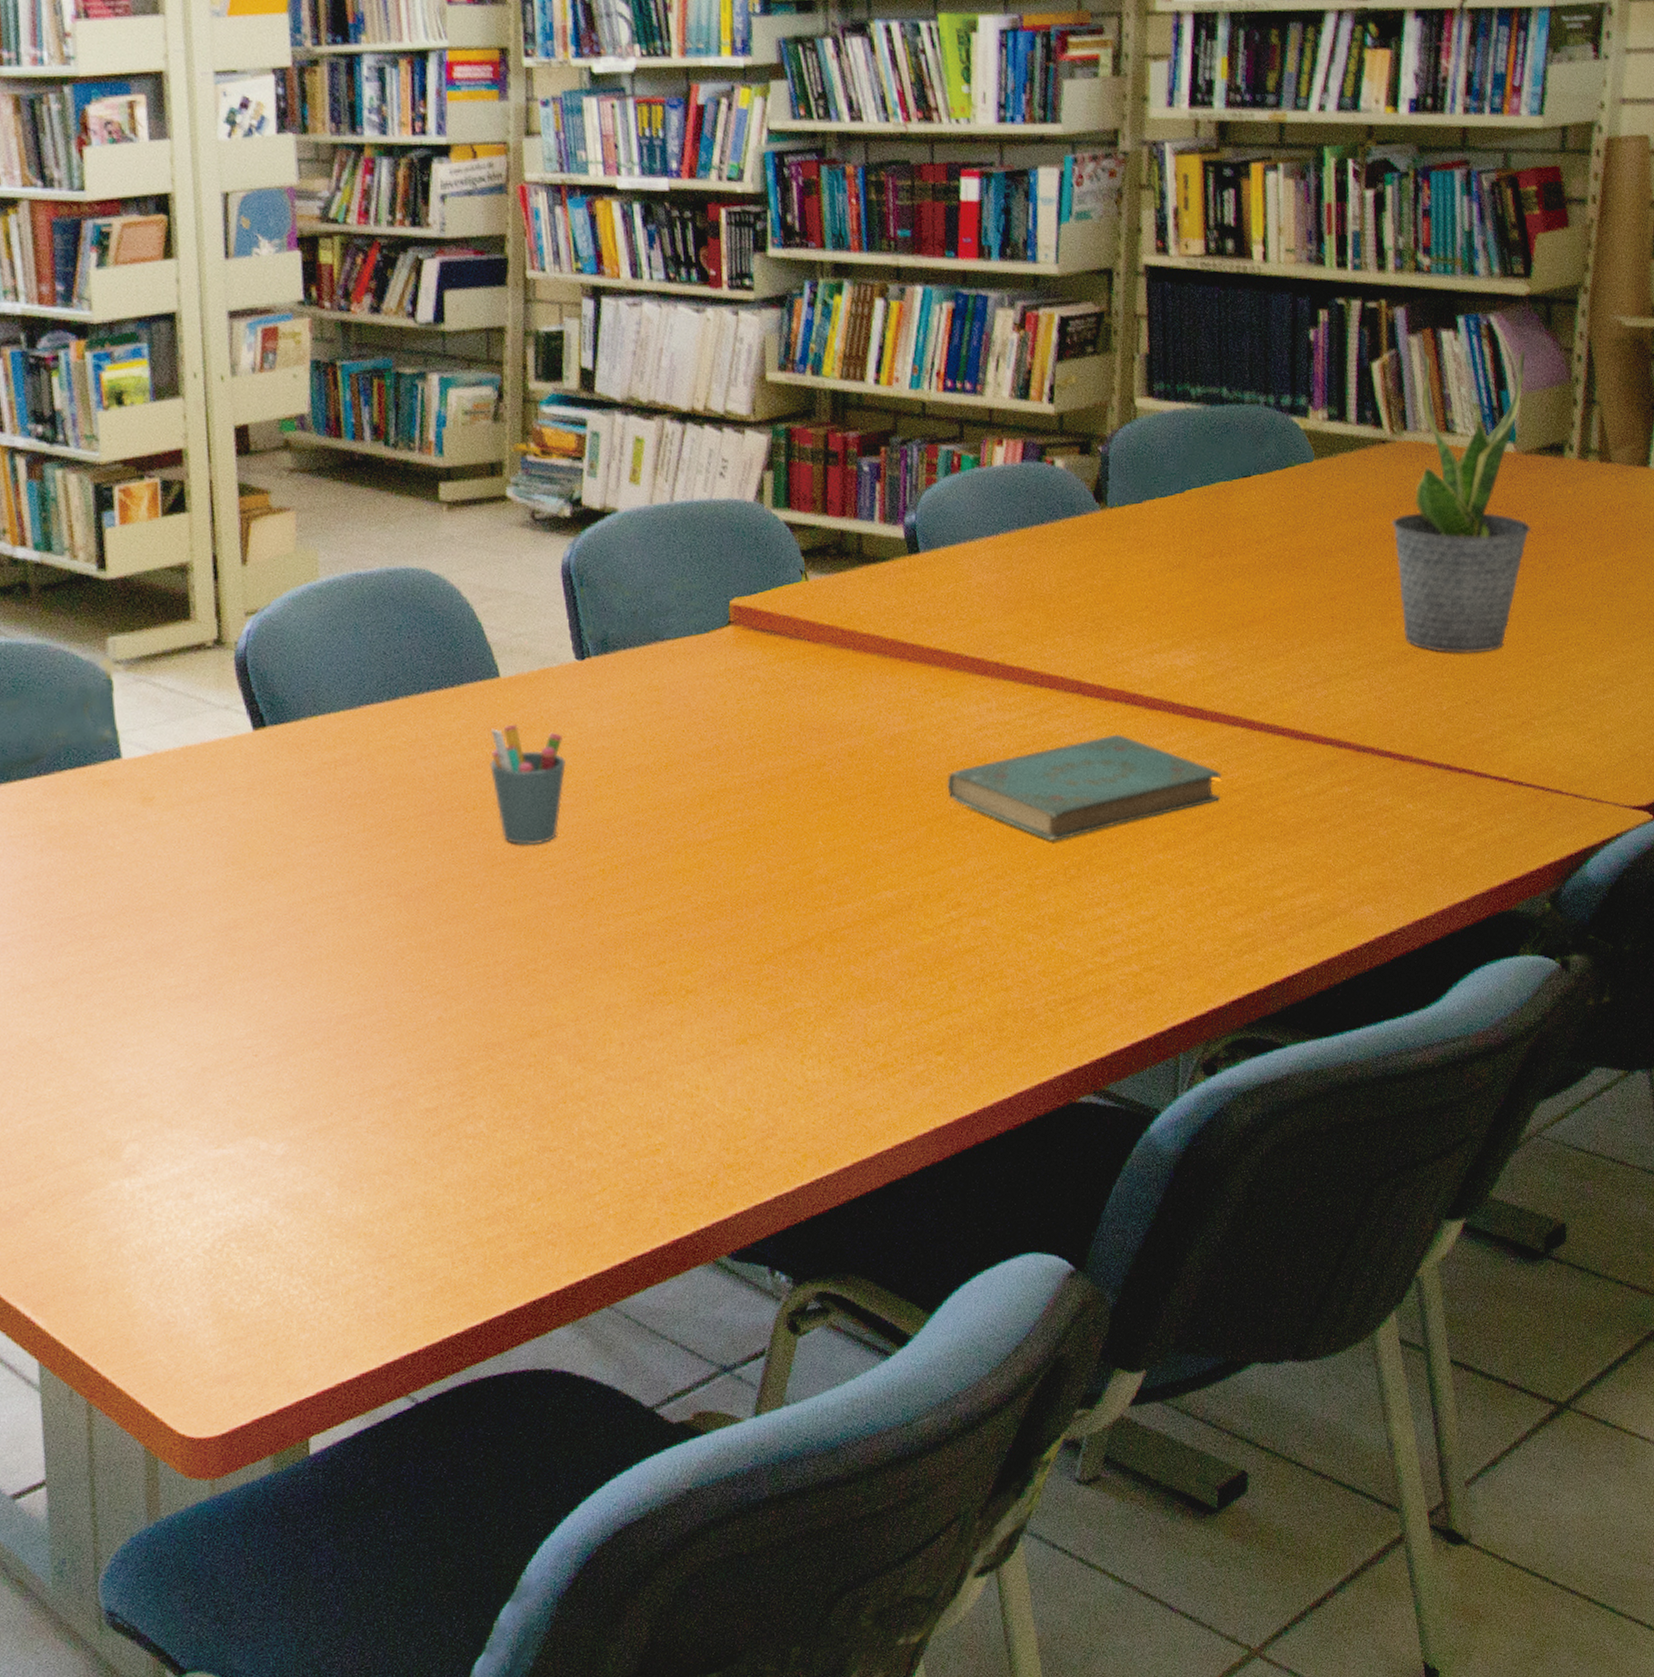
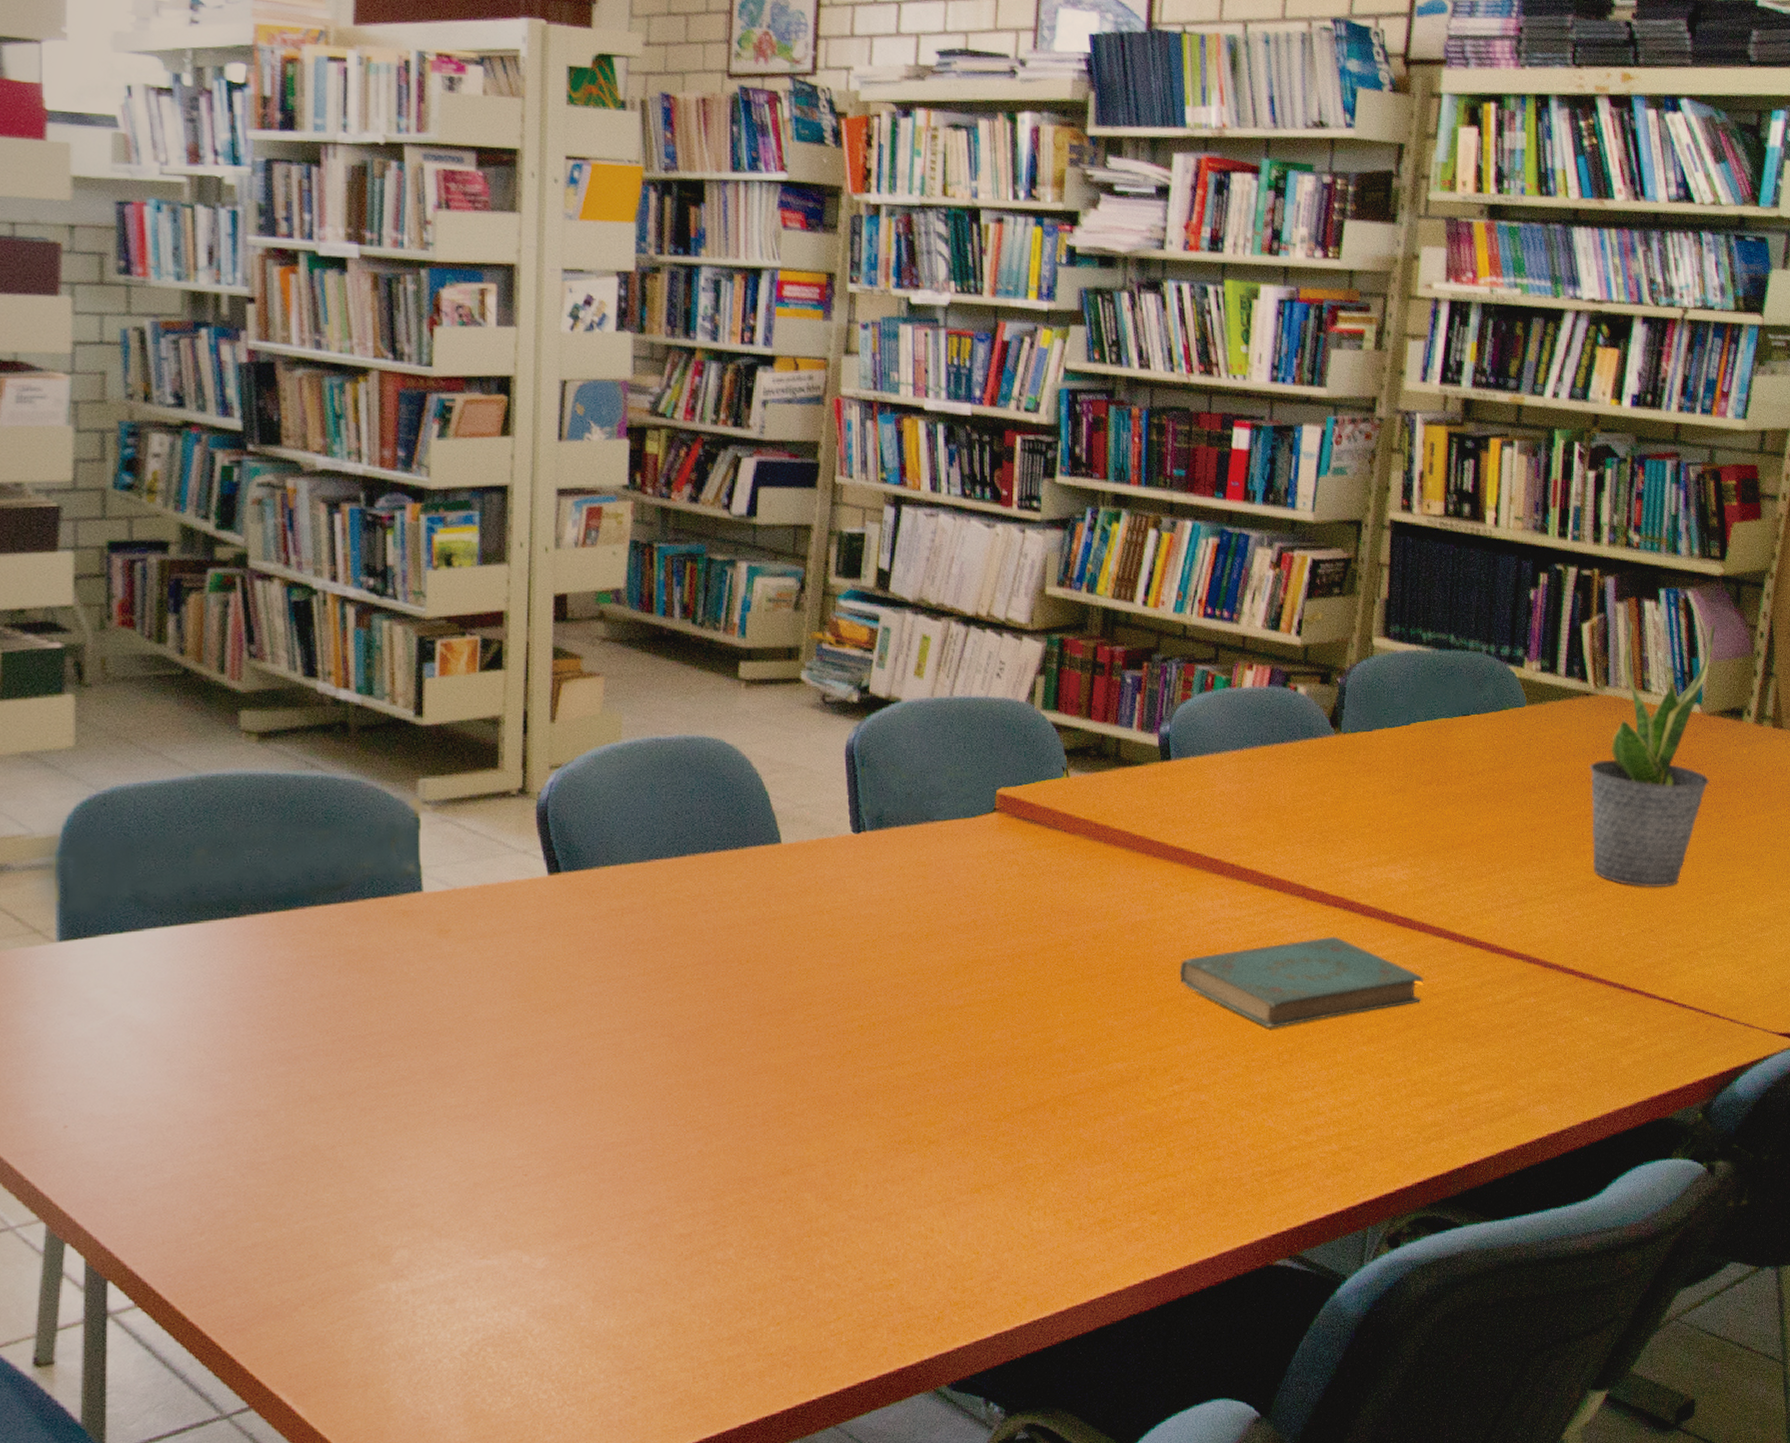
pen holder: present [490,724,566,845] -> none [765,887,835,999]

